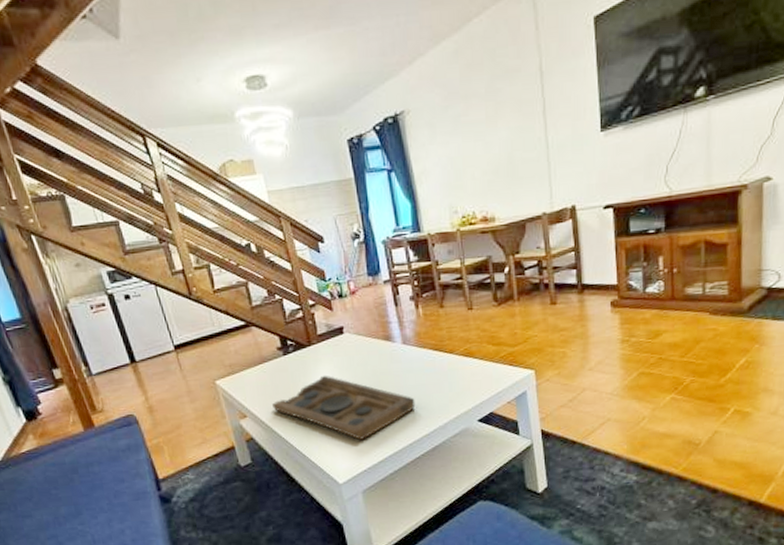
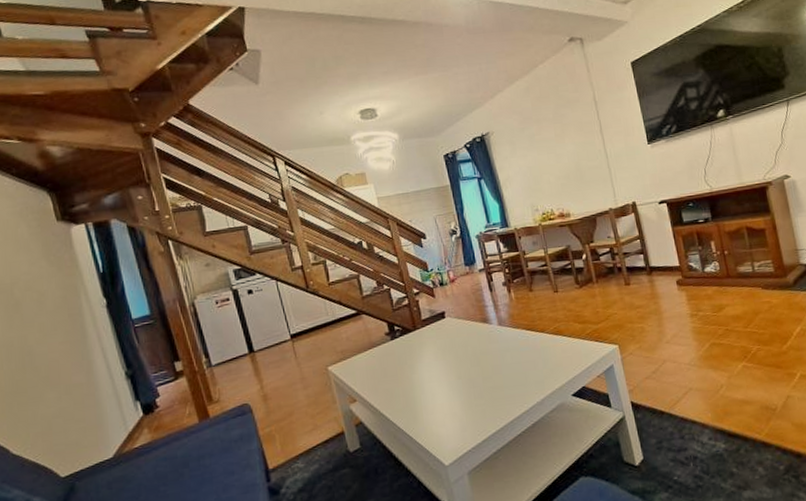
decorative tray: present [272,375,416,440] -> none [381,357,514,419]

